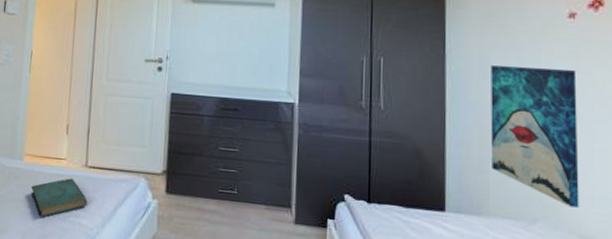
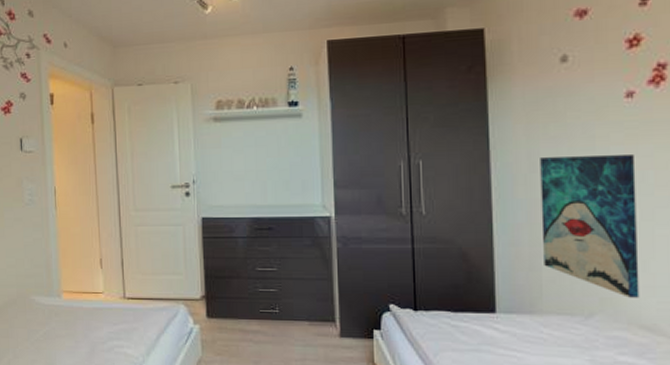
book: present [31,178,88,218] -> none [73,311,130,351]

